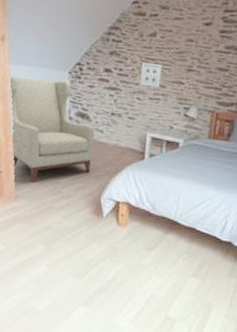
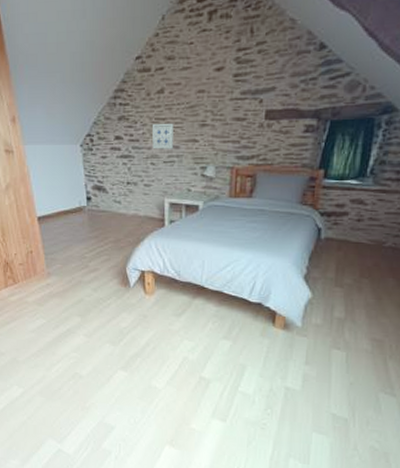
chair: present [9,74,95,182] -> none [25,155,114,259]

